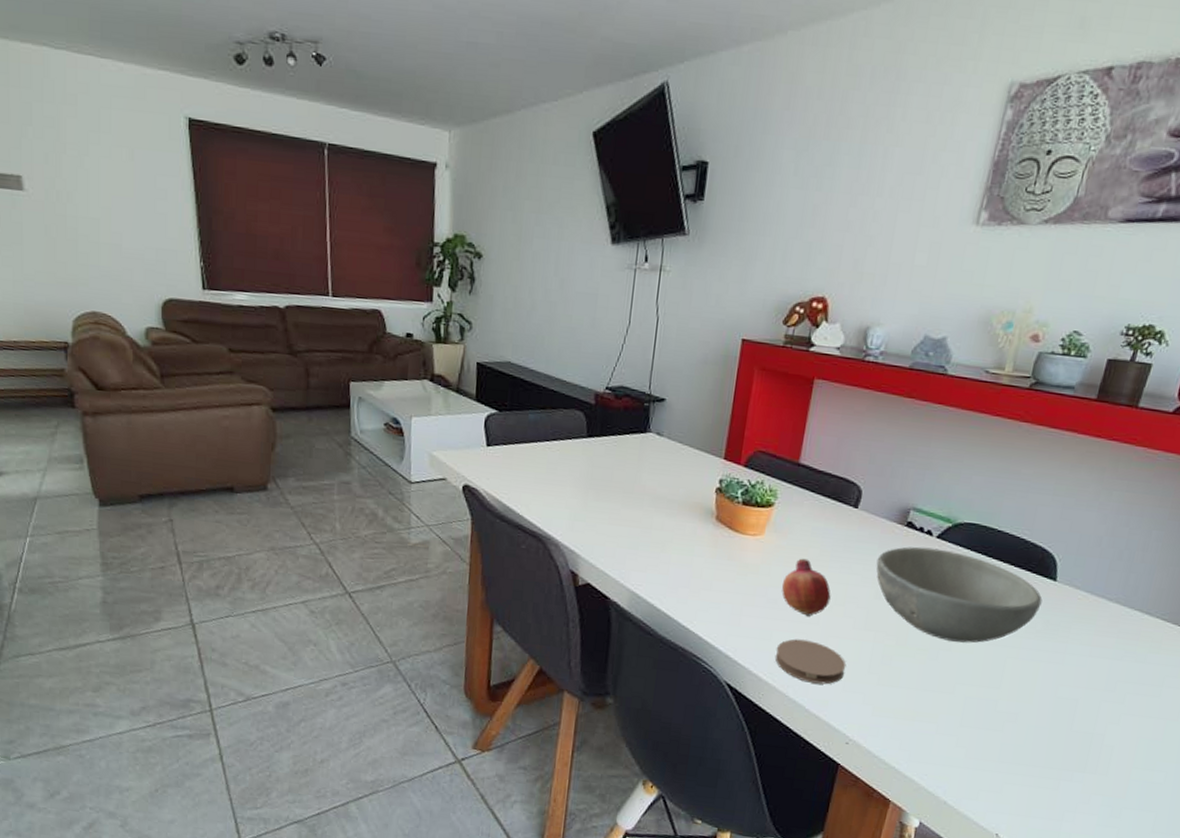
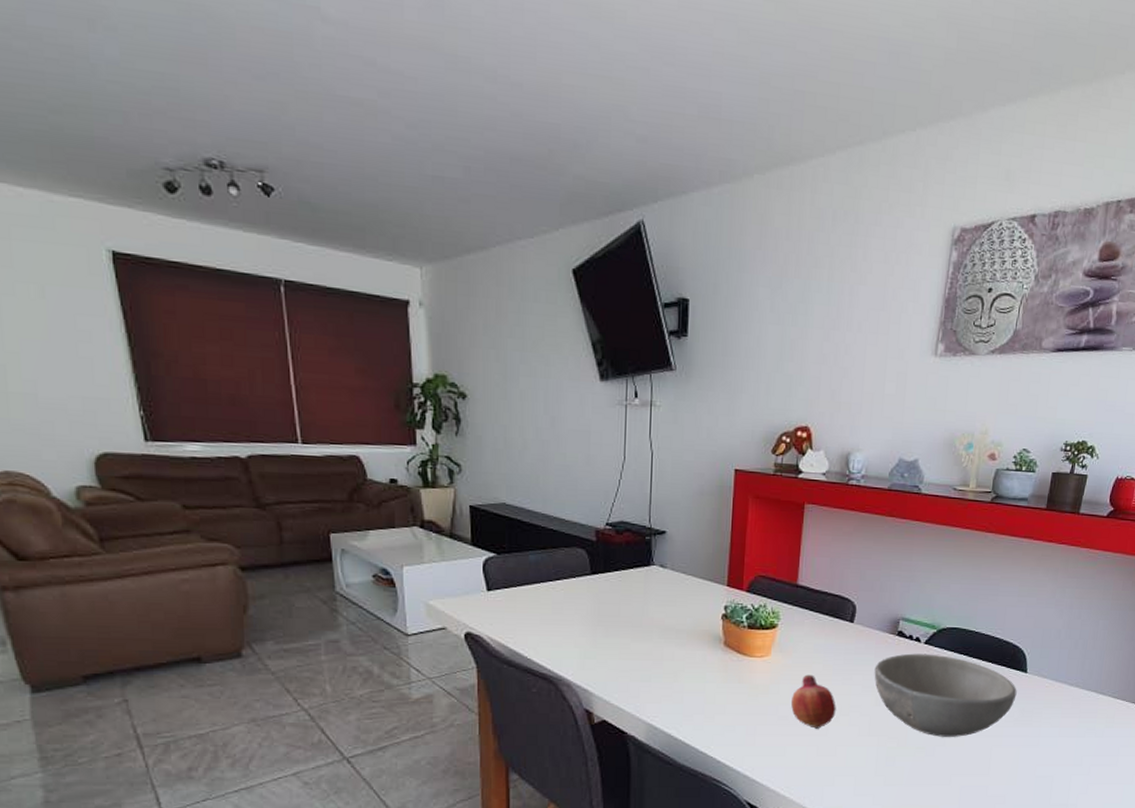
coaster: present [774,639,847,685] -> none [790,751,855,792]

